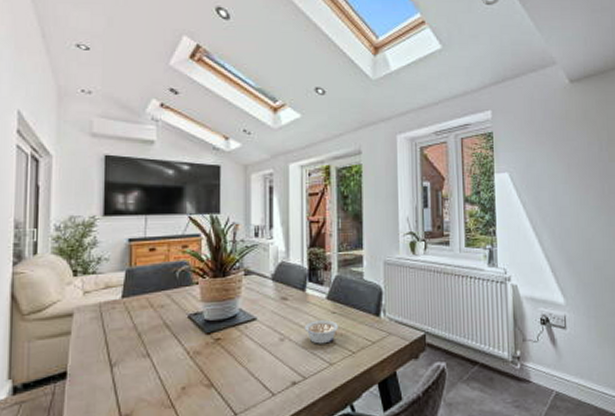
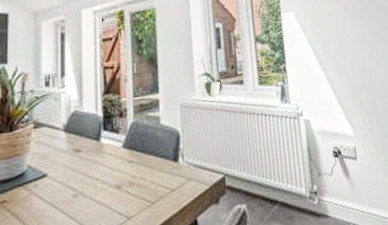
legume: present [304,320,338,344] -> none [99,170,135,198]

